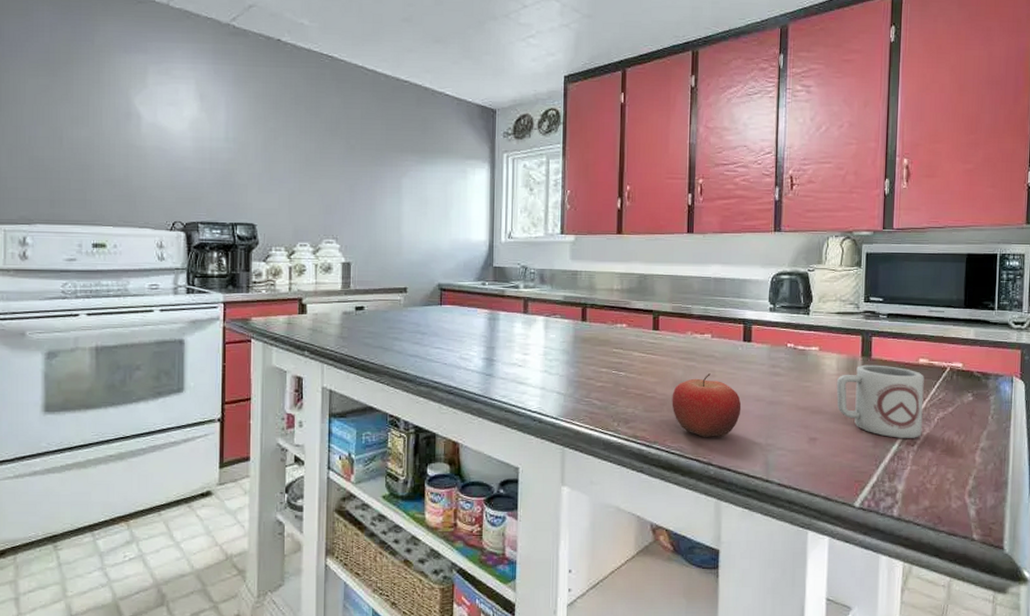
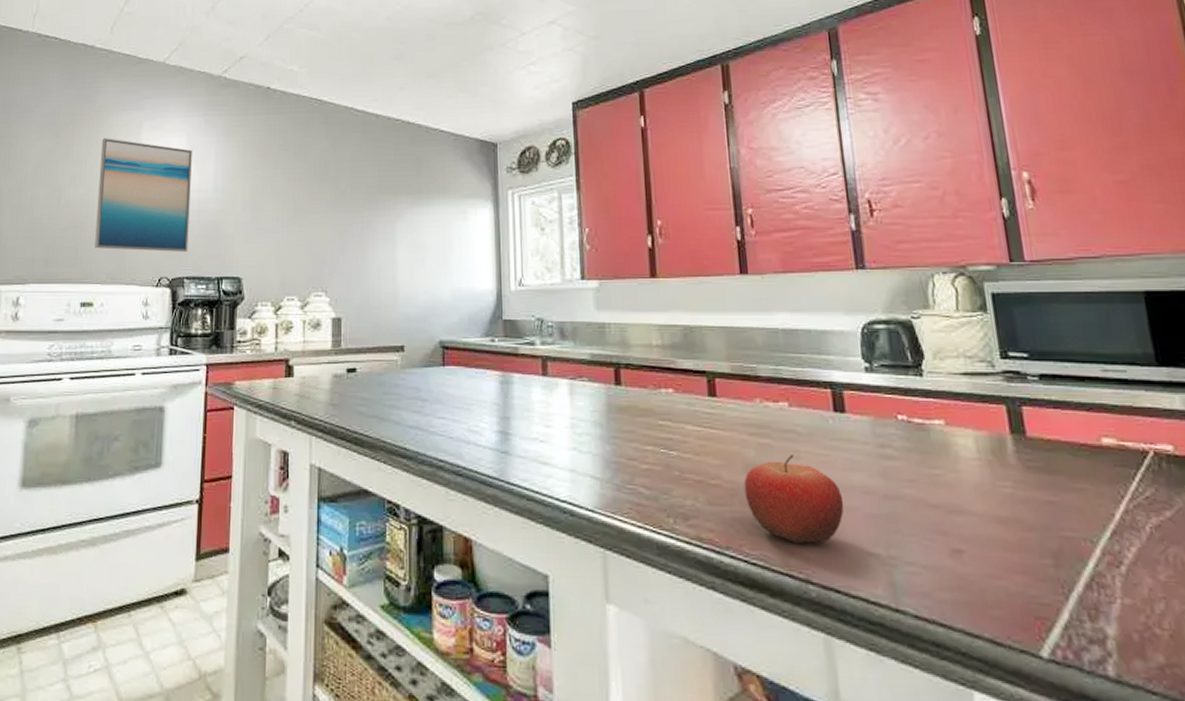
wall art: none [104,80,202,199] -> present [94,138,192,253]
cup: present [836,364,924,438] -> none [978,445,1130,556]

